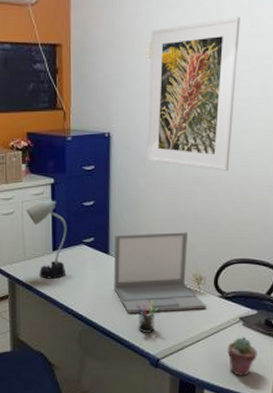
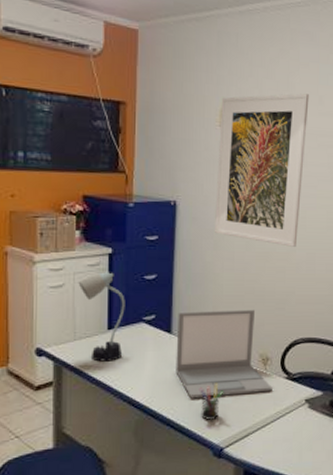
potted succulent: present [227,337,257,376] -> none [293,420,322,462]

